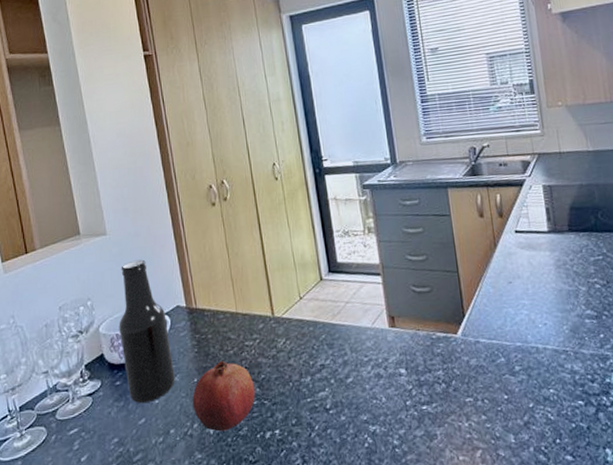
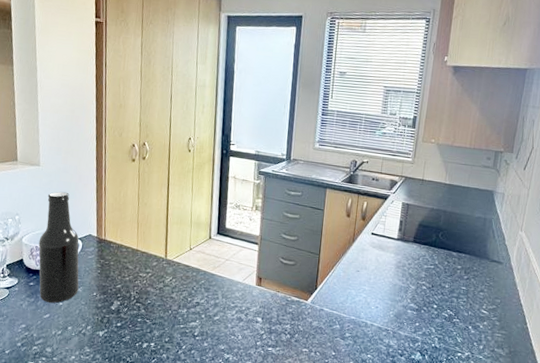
fruit: present [192,360,255,432] -> none [89,283,141,336]

